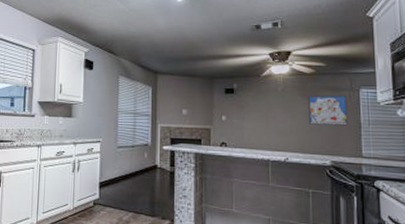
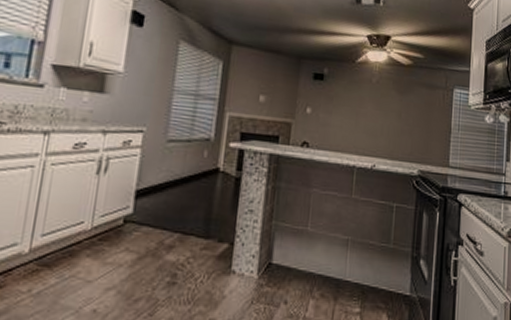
wall art: present [308,95,348,126] -> none [401,91,441,130]

